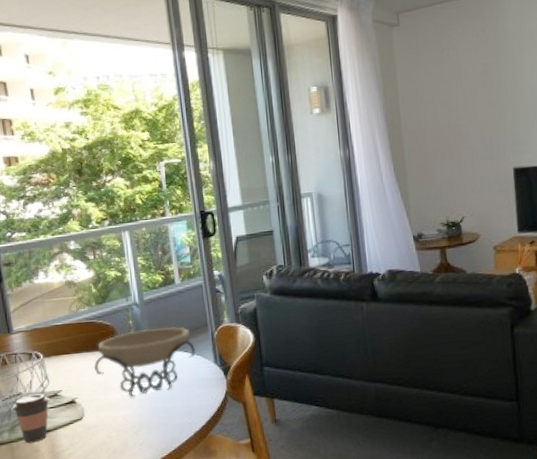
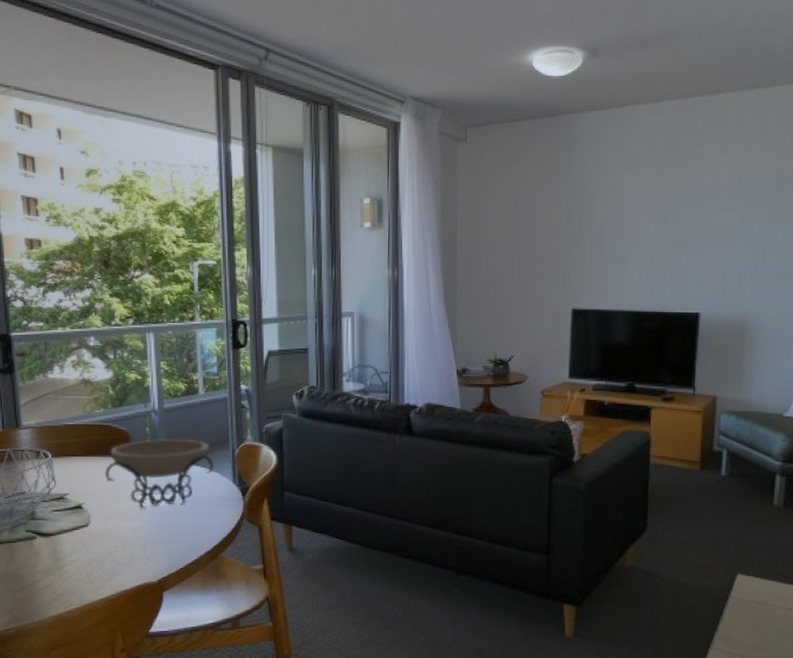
coffee cup: present [12,394,51,444] -> none [14,495,56,545]

